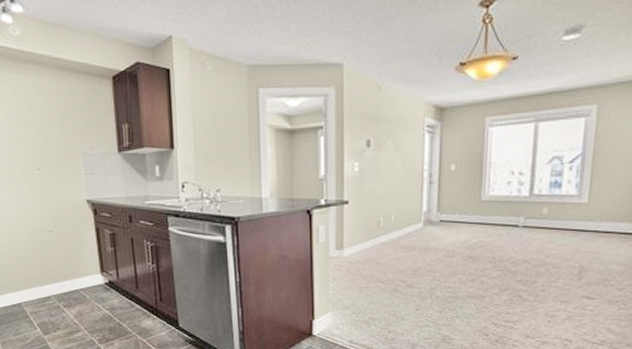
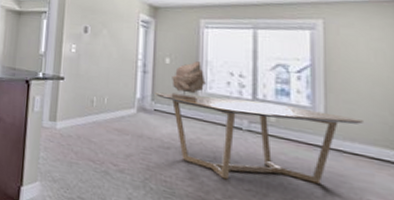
dining table: none [440,196,618,275] -> present [155,91,363,184]
sculpture bust: none [456,164,489,207] -> present [171,61,206,103]

